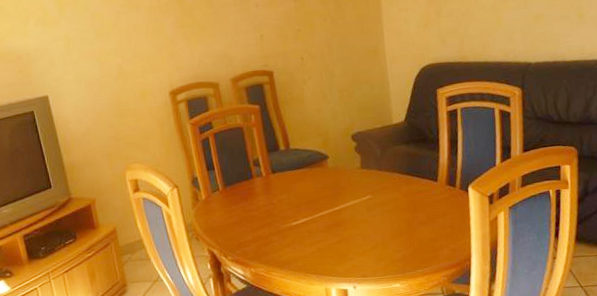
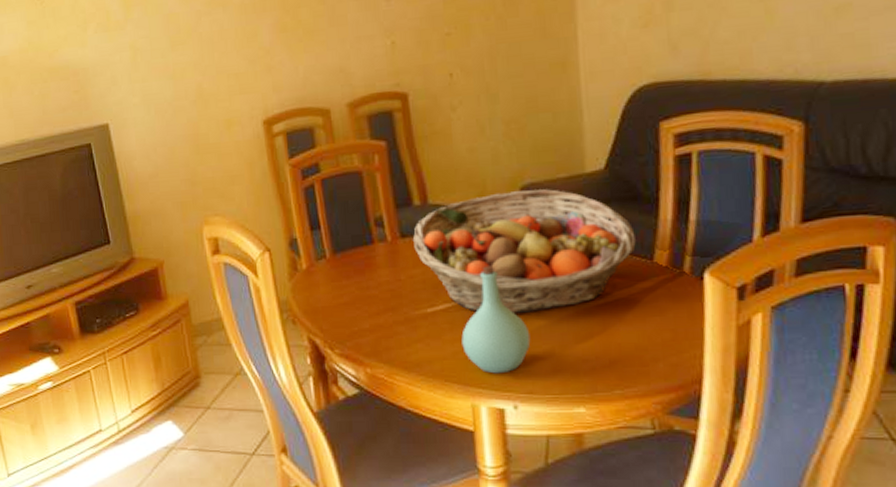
fruit basket: none [281,135,426,223] -> present [413,189,636,314]
bottle: none [316,190,363,265] -> present [461,266,531,374]

